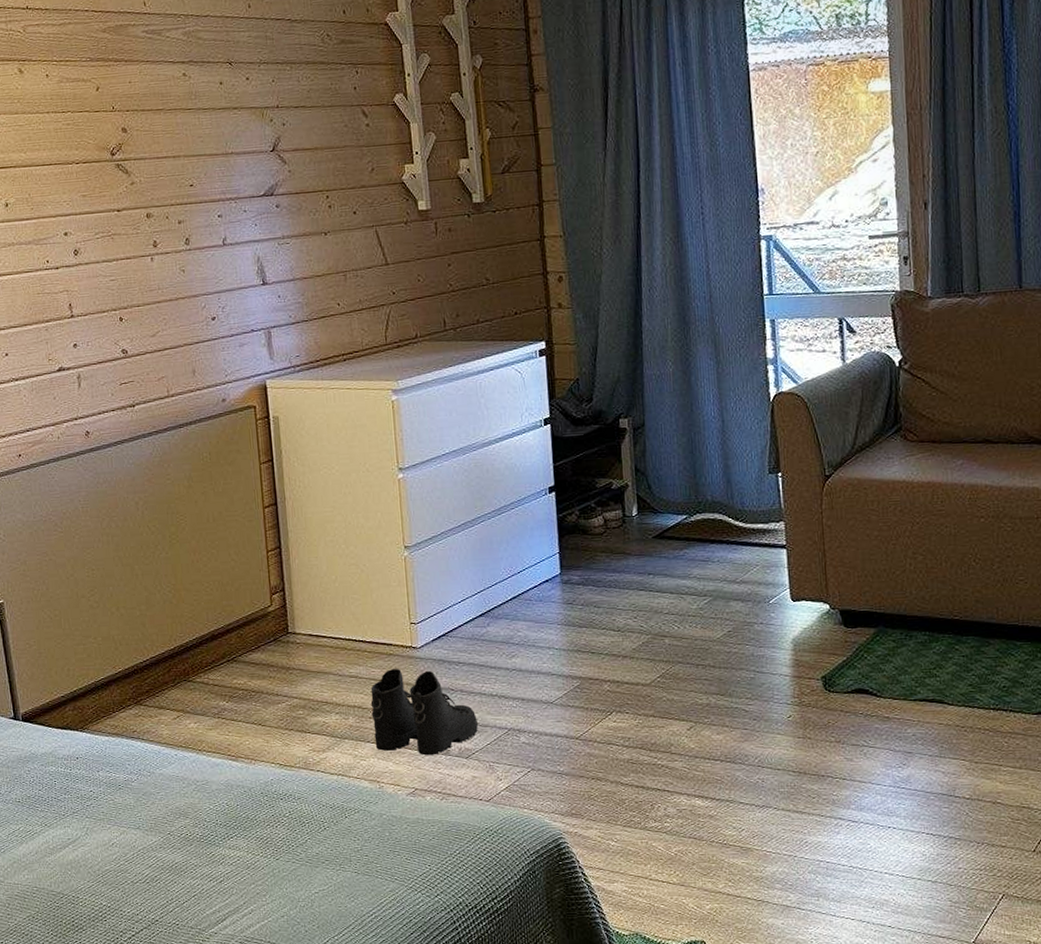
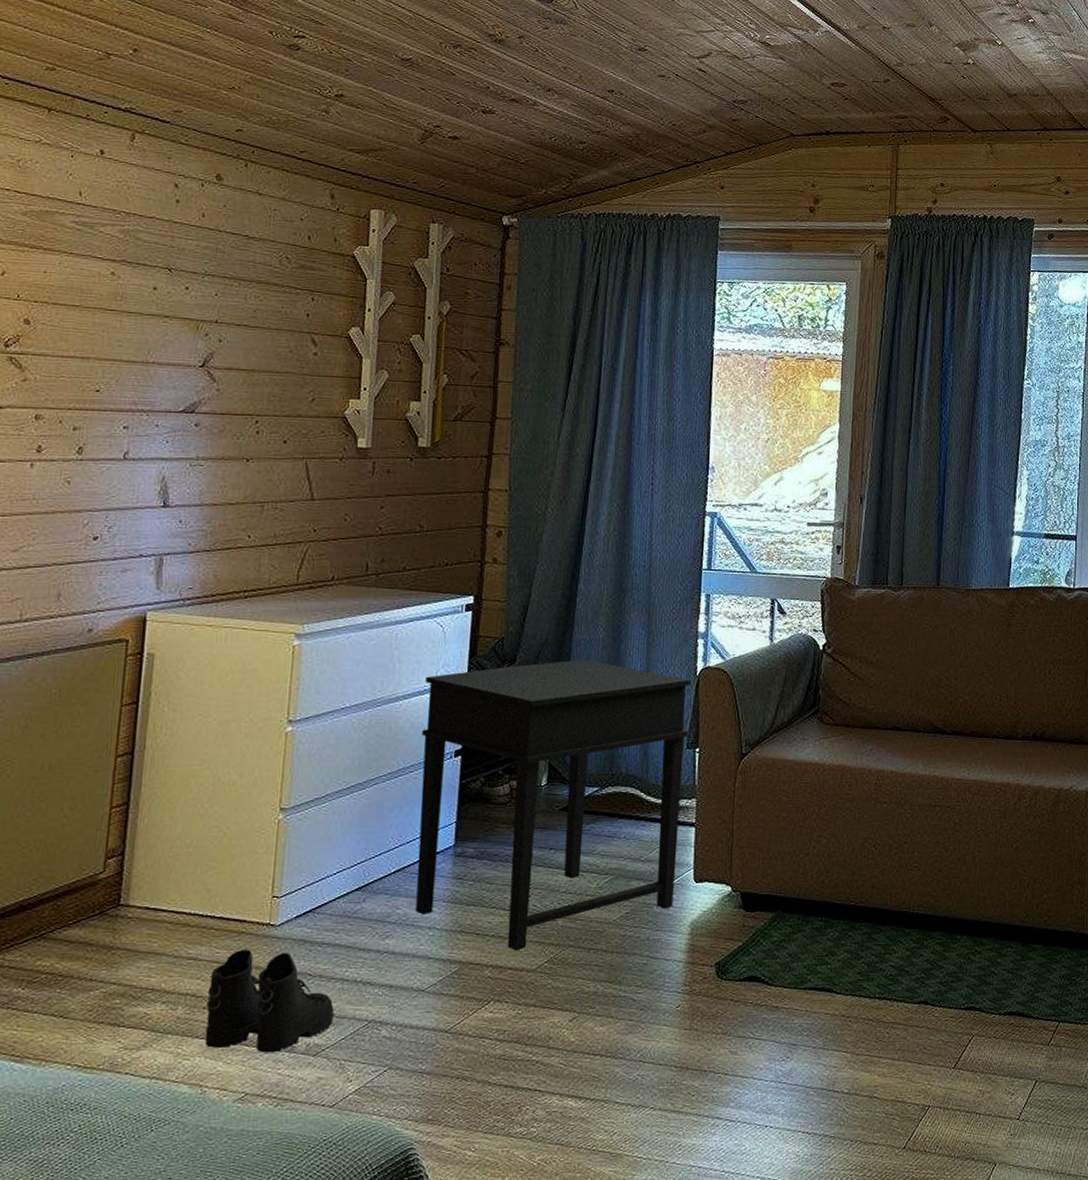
side table: none [512,394,773,667] -> present [415,659,691,951]

